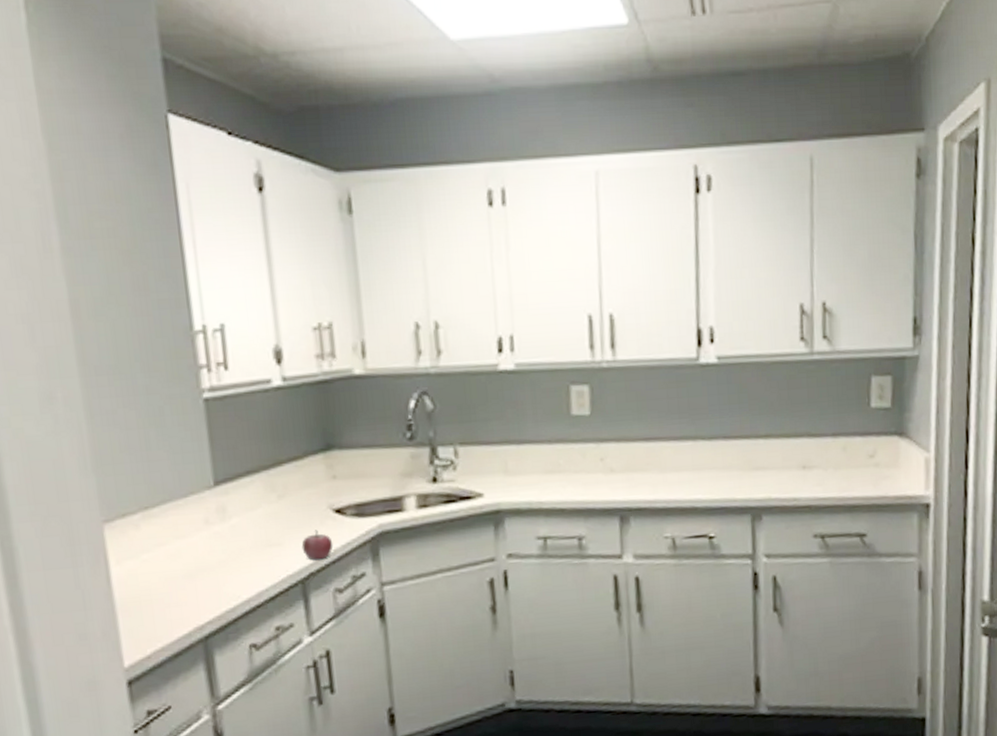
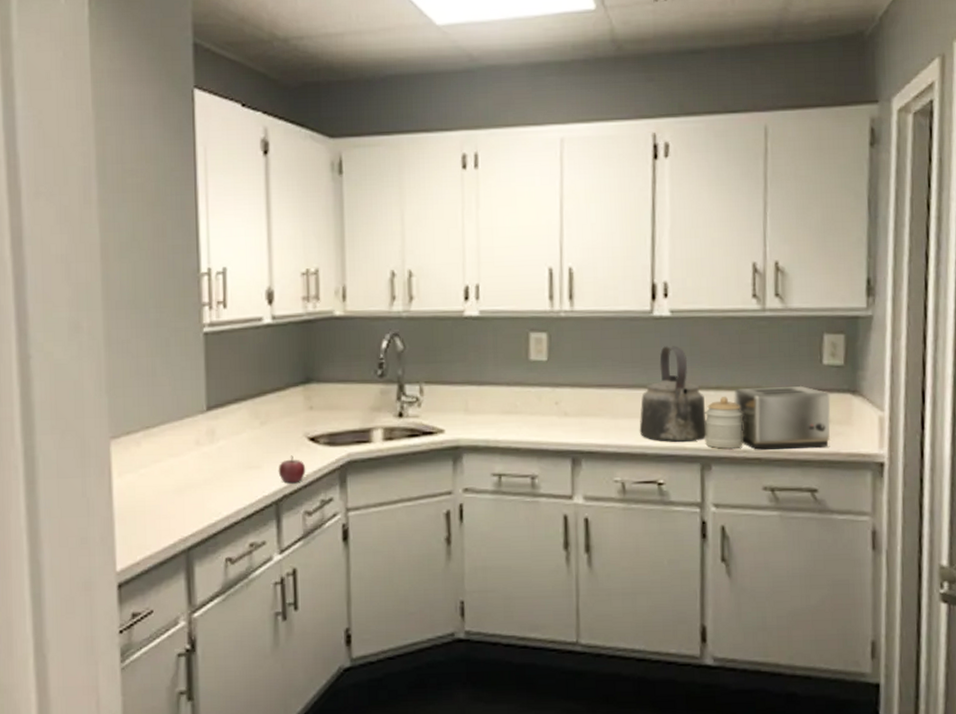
kettle: none [688,394,757,494] -> present [639,346,707,442]
jar: none [754,445,793,499] -> present [705,397,744,449]
toaster: none [783,430,879,497] -> present [734,385,831,450]

